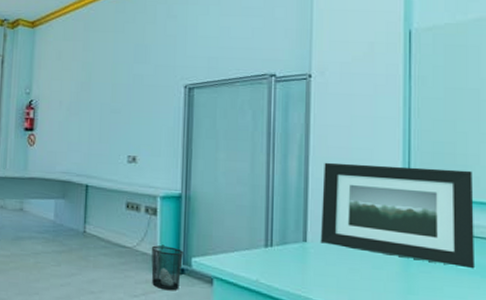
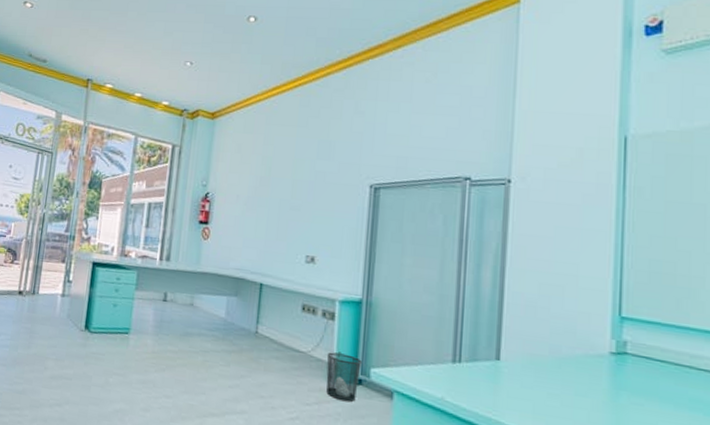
picture frame: present [320,162,476,269] -> none [515,275,698,405]

